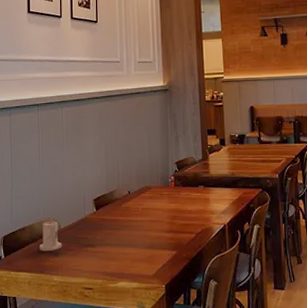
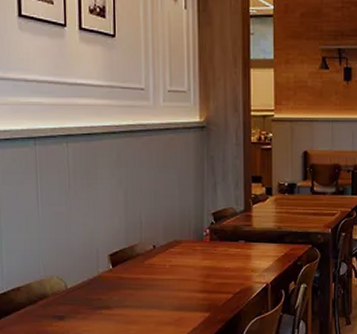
candle: present [39,218,62,251] -> none [39,276,69,315]

